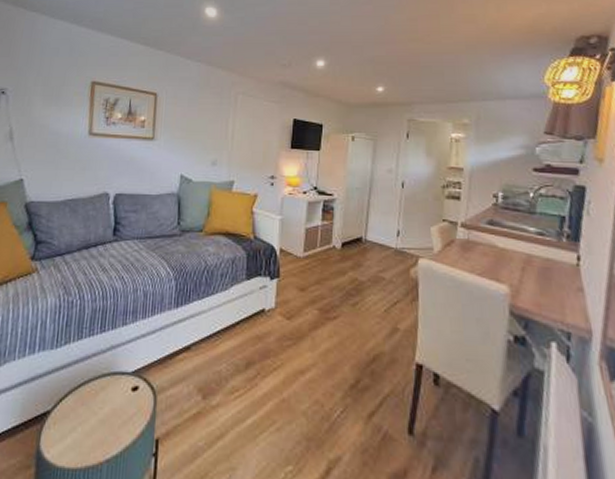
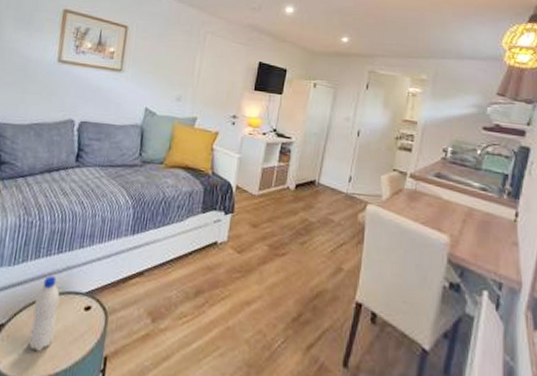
water bottle: none [76,357,106,438] -> present [29,276,60,352]

